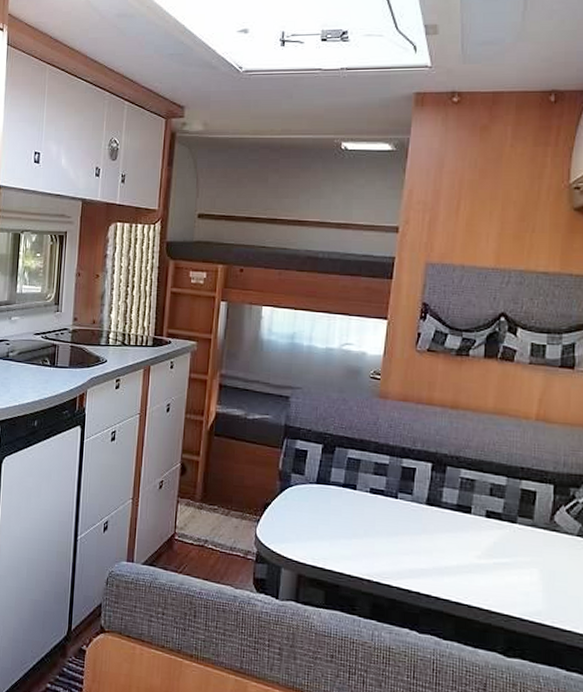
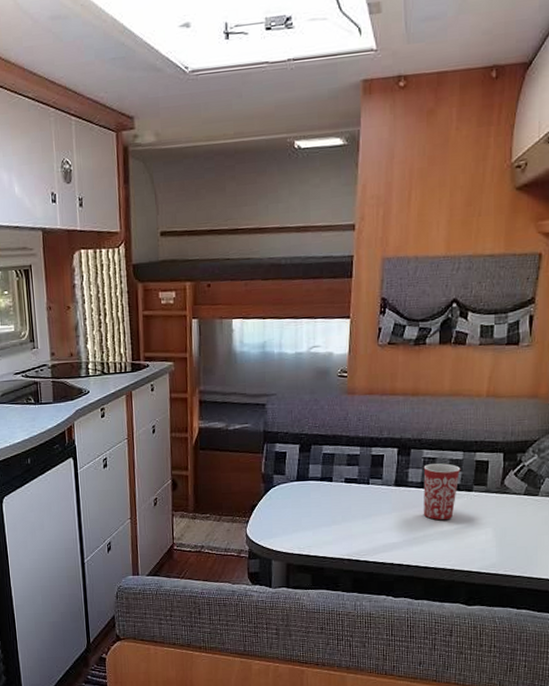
mug: none [457,485,504,551] -> present [423,463,461,520]

